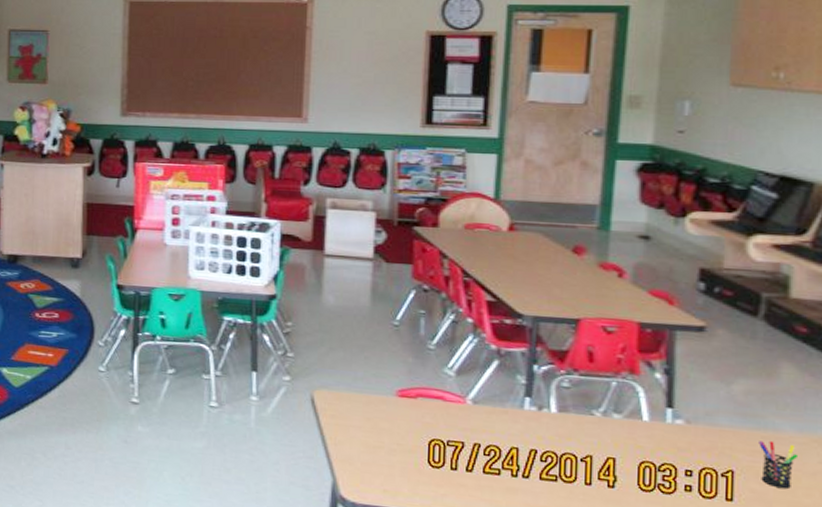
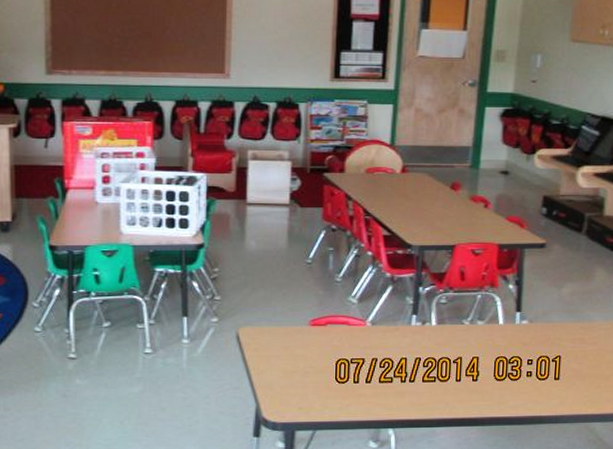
pen holder: present [759,440,799,490] -> none [578,329,604,366]

